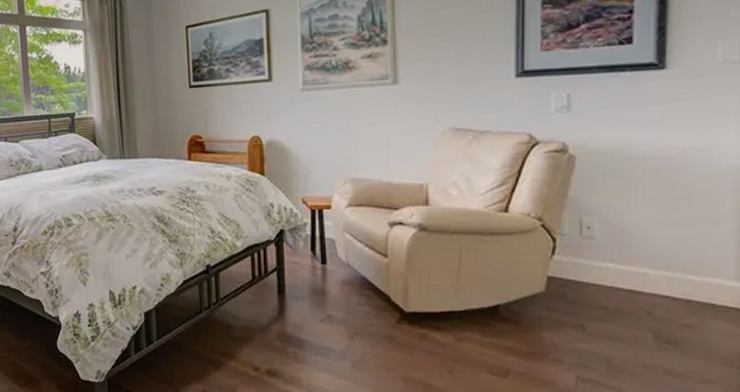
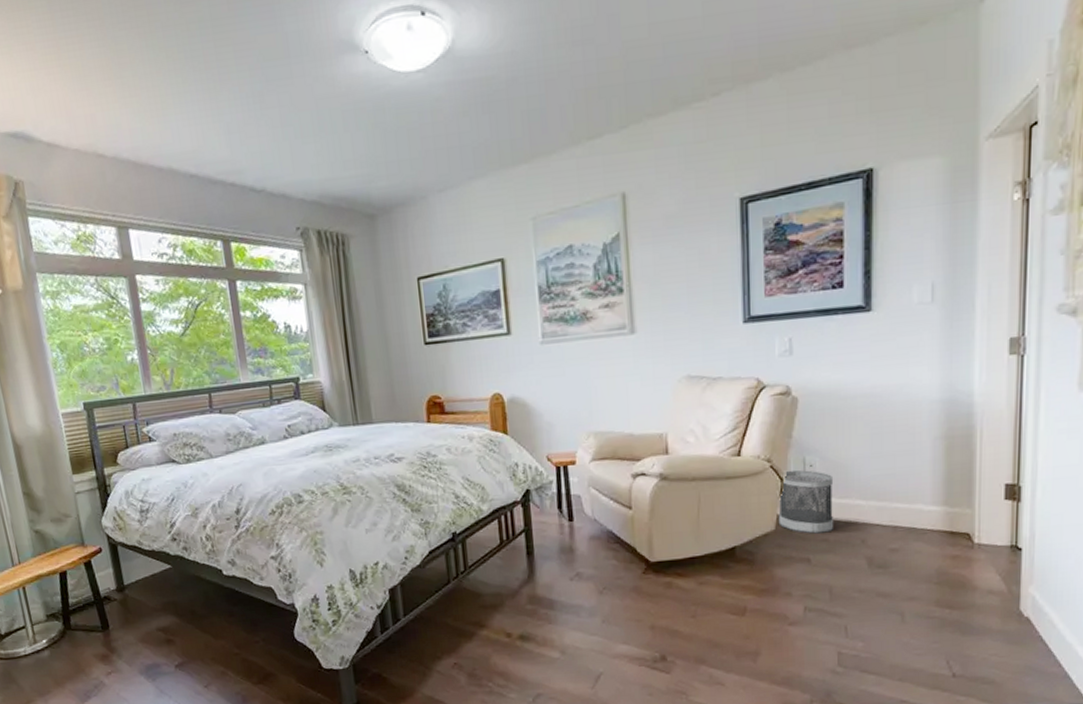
wastebasket: none [549,232,615,300] -> present [778,470,834,534]

